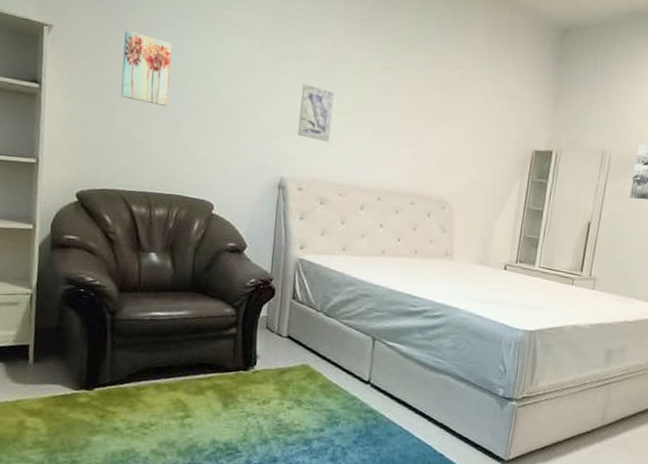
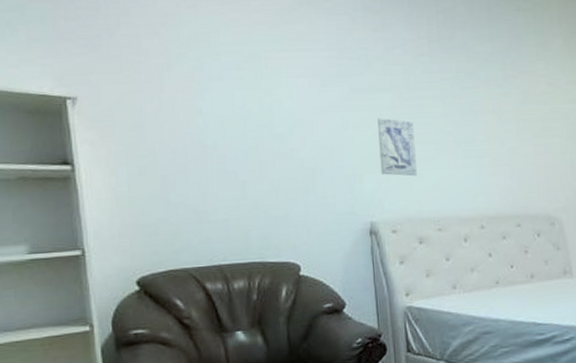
wall art: present [121,30,172,107] -> none [164,90,228,168]

